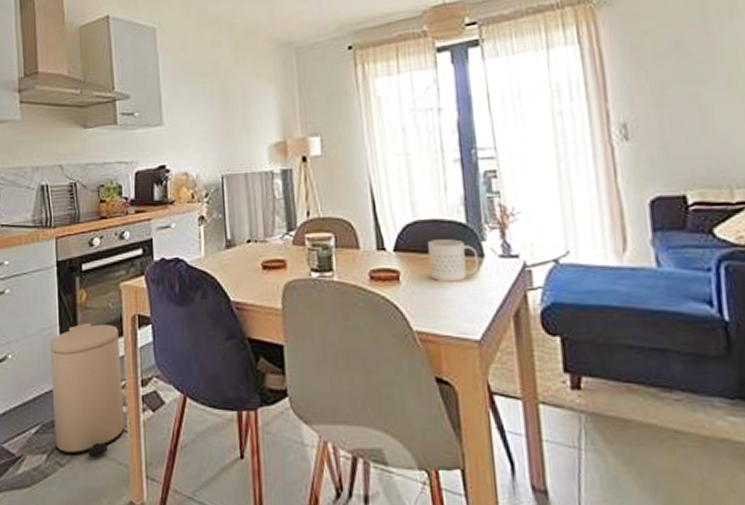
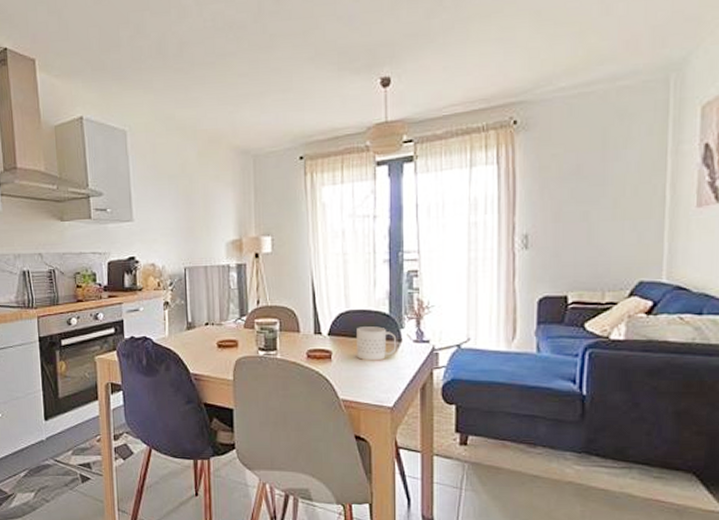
pedal bin: present [49,322,124,458] -> none [34,388,100,495]

